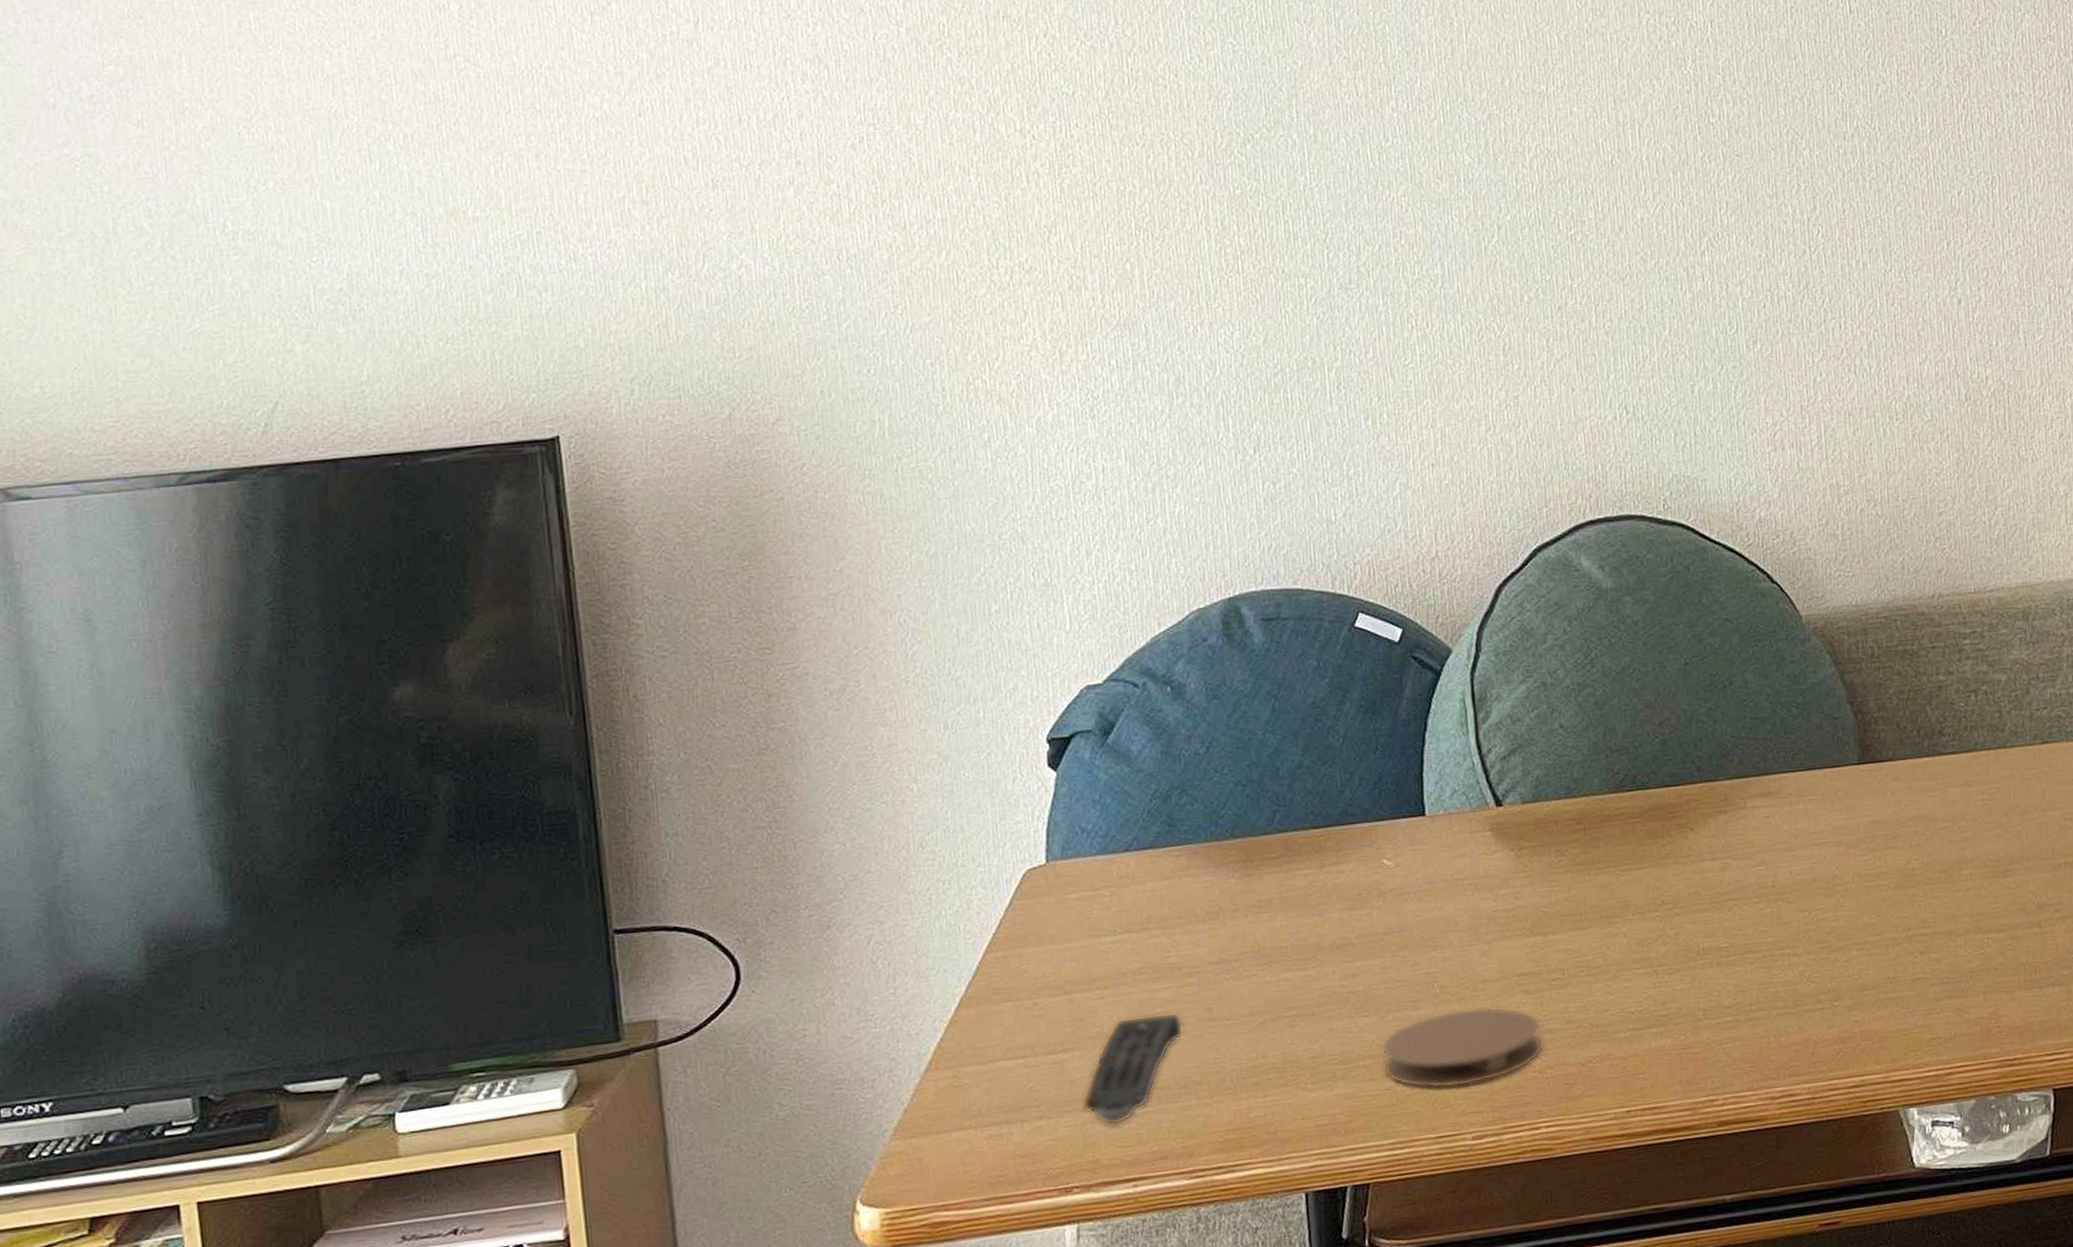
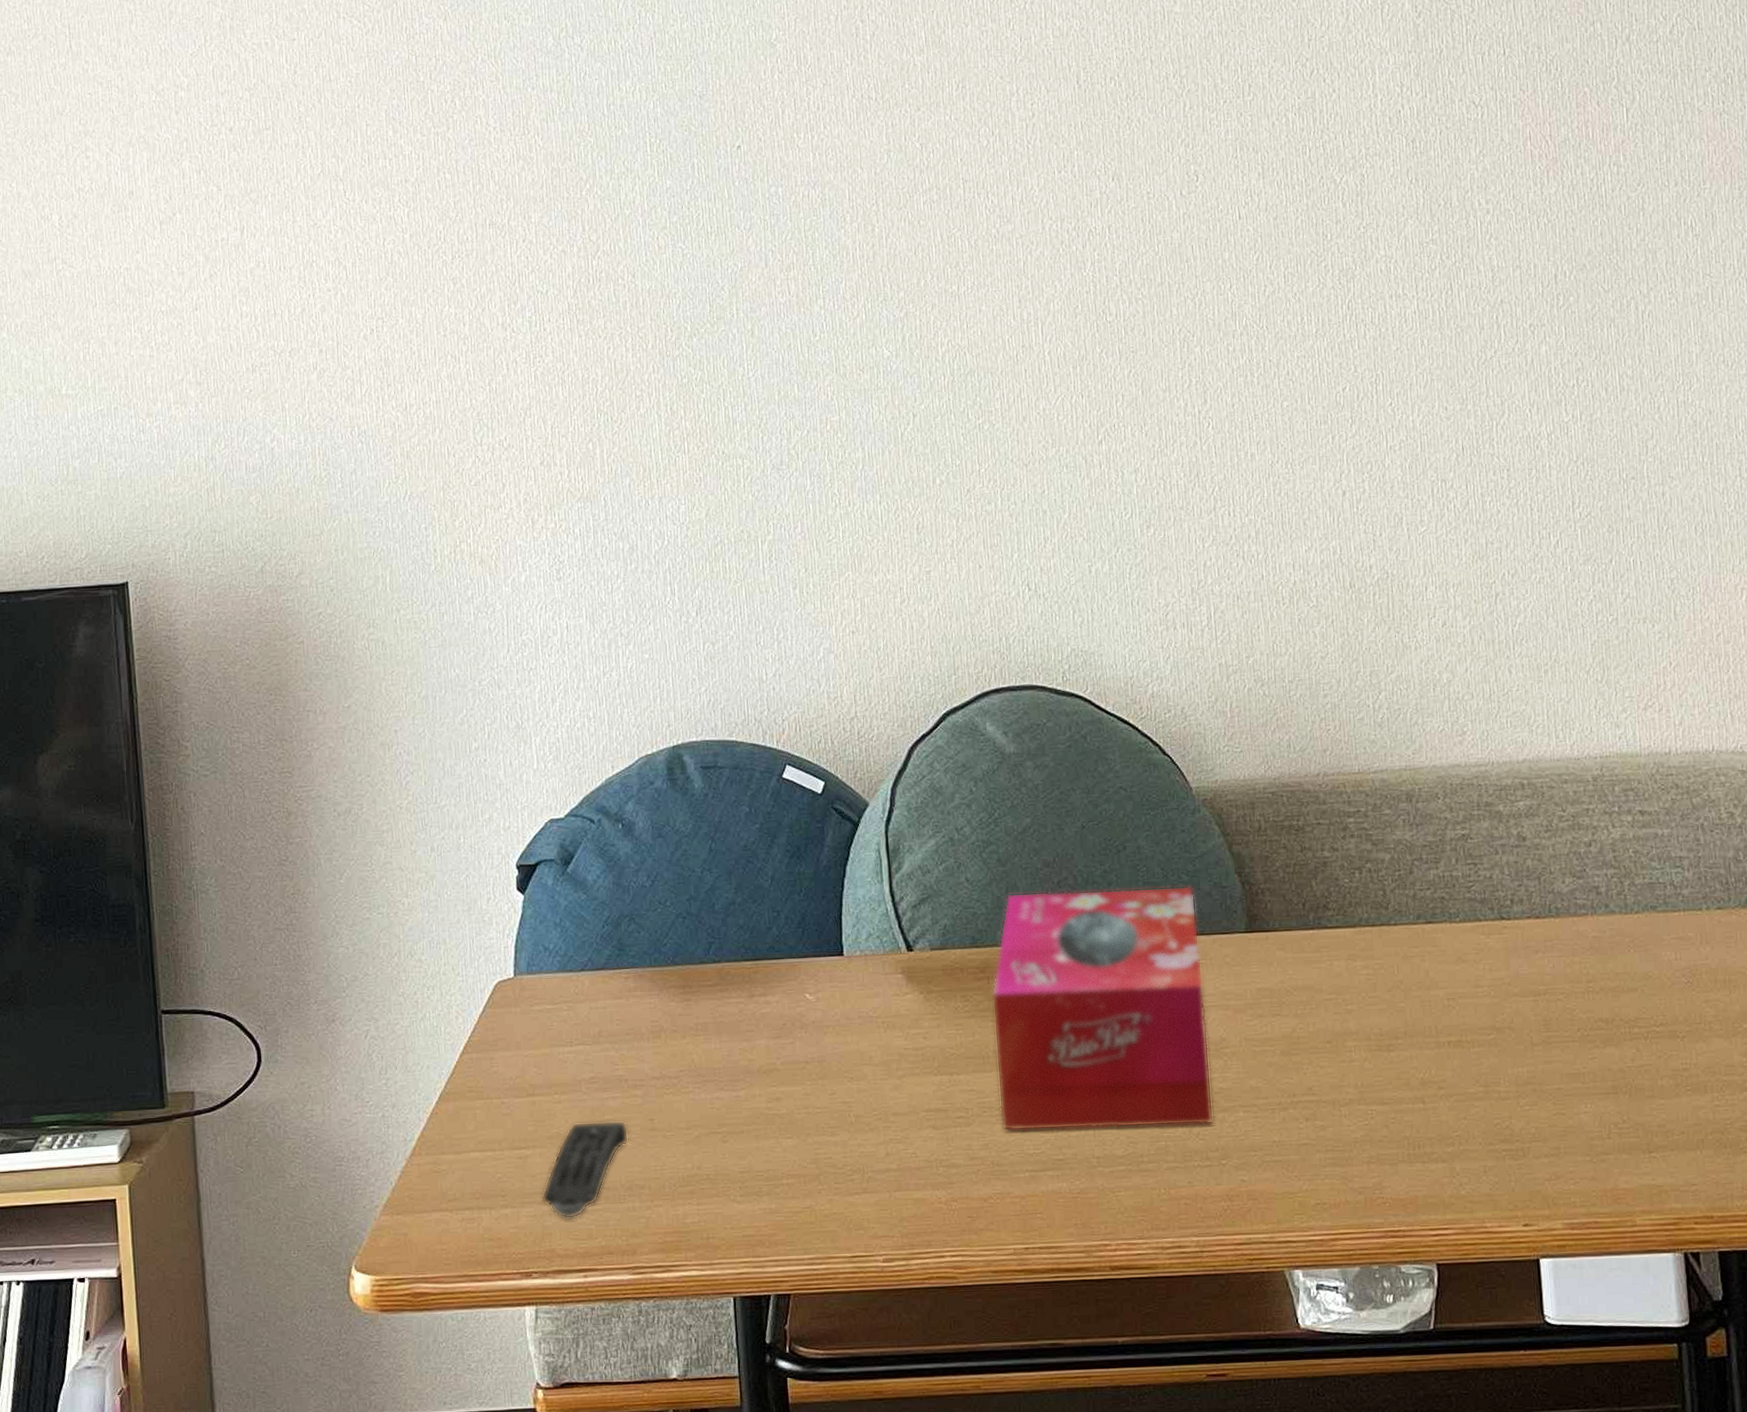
coaster: present [1381,1006,1543,1089] -> none [802,1138,949,1211]
tissue box: none [1588,719,1826,990] -> present [991,885,1214,1131]

